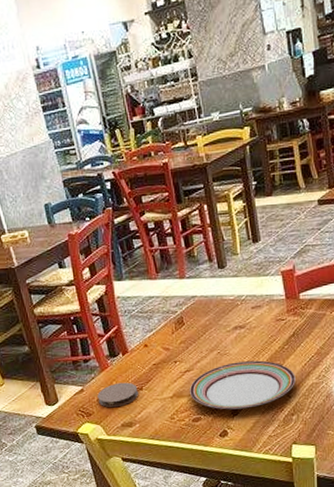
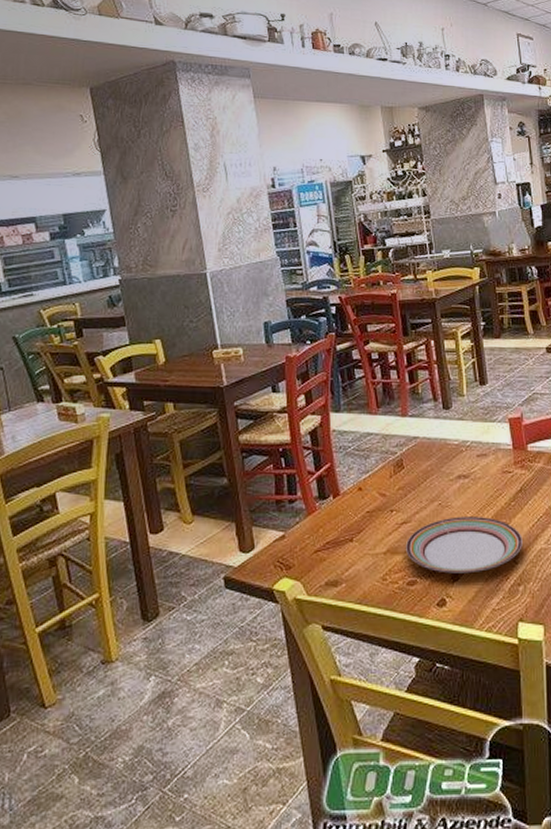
coaster: present [97,382,138,408] -> none [300,530,347,561]

